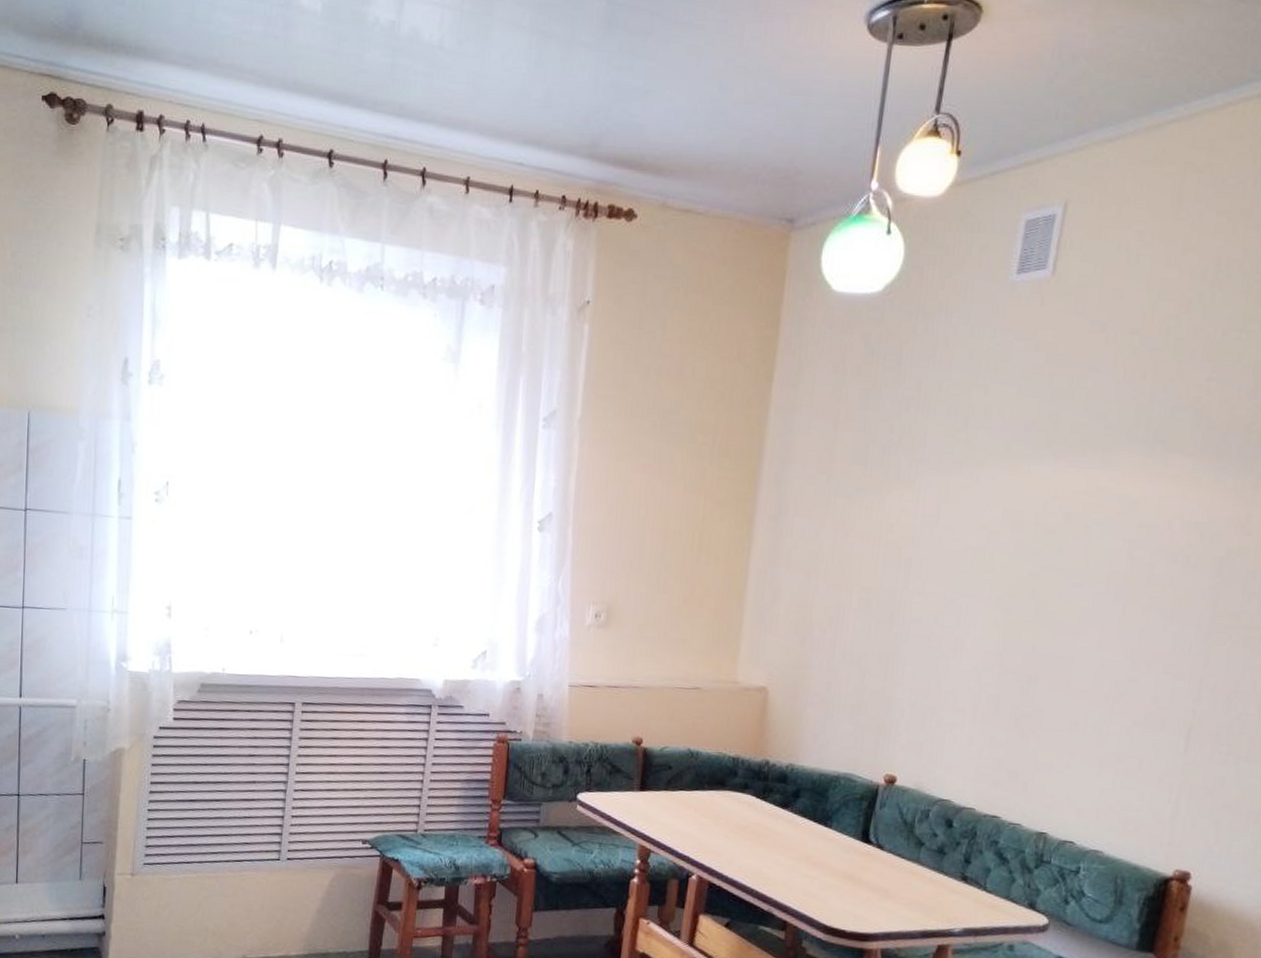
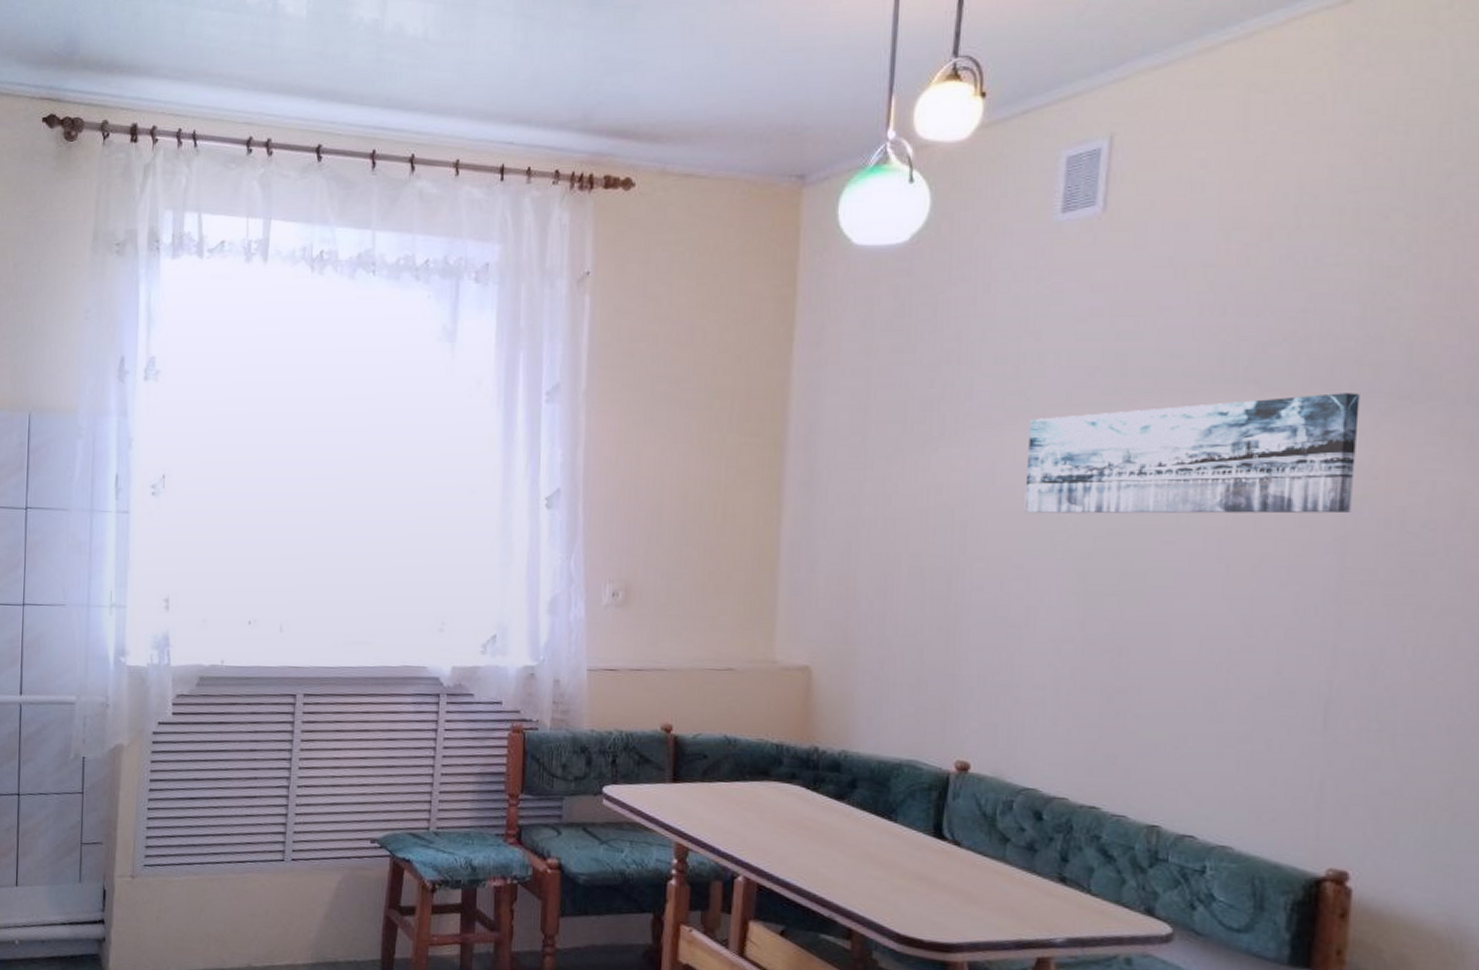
wall art: none [961,456,1245,564] -> present [1024,393,1360,514]

